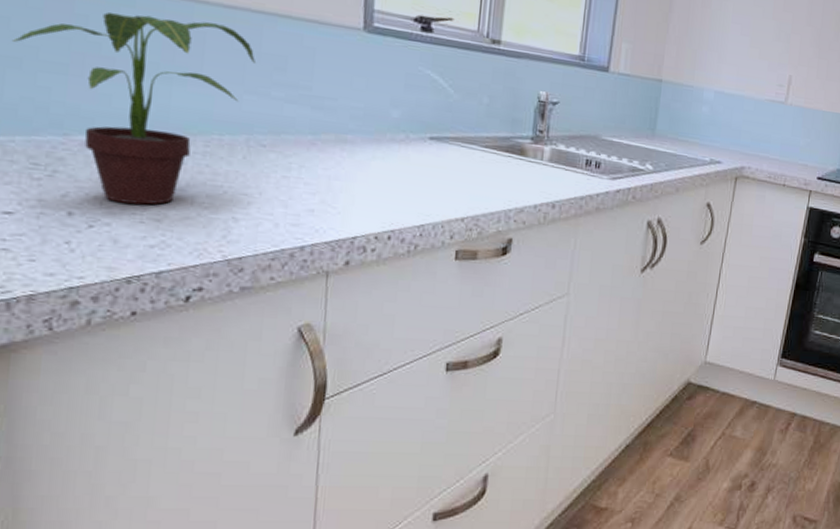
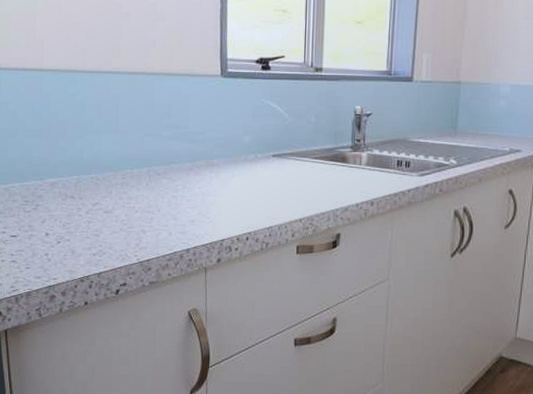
potted plant: present [13,12,255,205] -> none [11,87,150,225]

